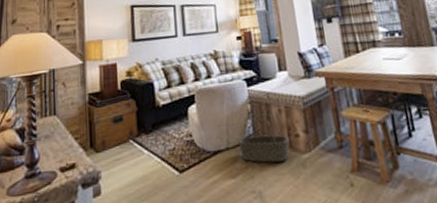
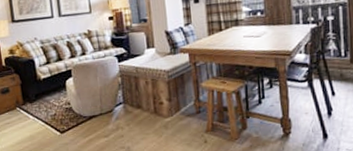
basket: present [237,113,290,163] -> none [109,85,155,125]

